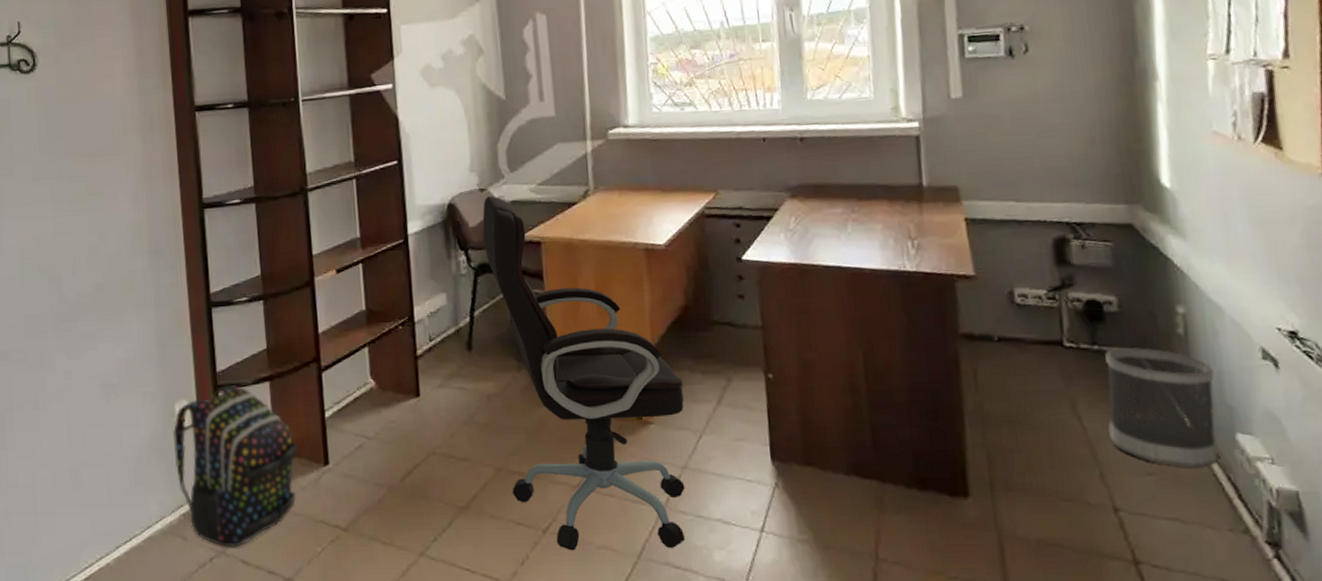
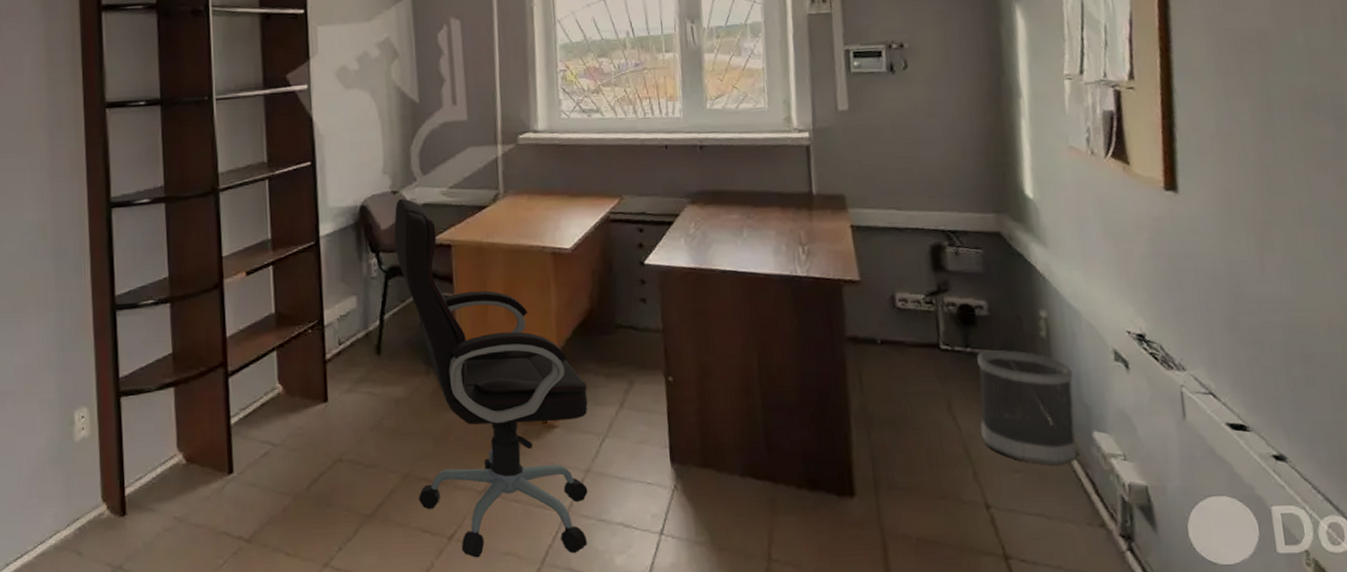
backpack: present [173,384,298,547] -> none [72,390,202,562]

